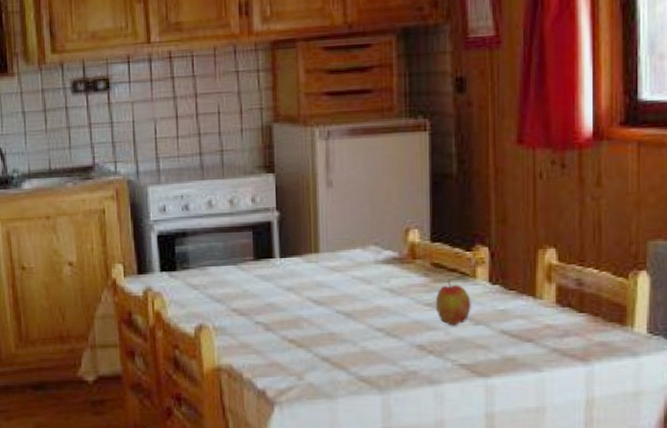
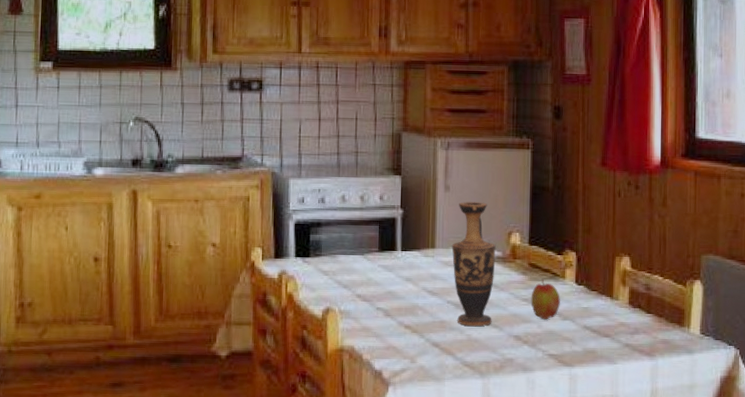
vase: none [338,197,391,338] -> present [451,202,496,327]

